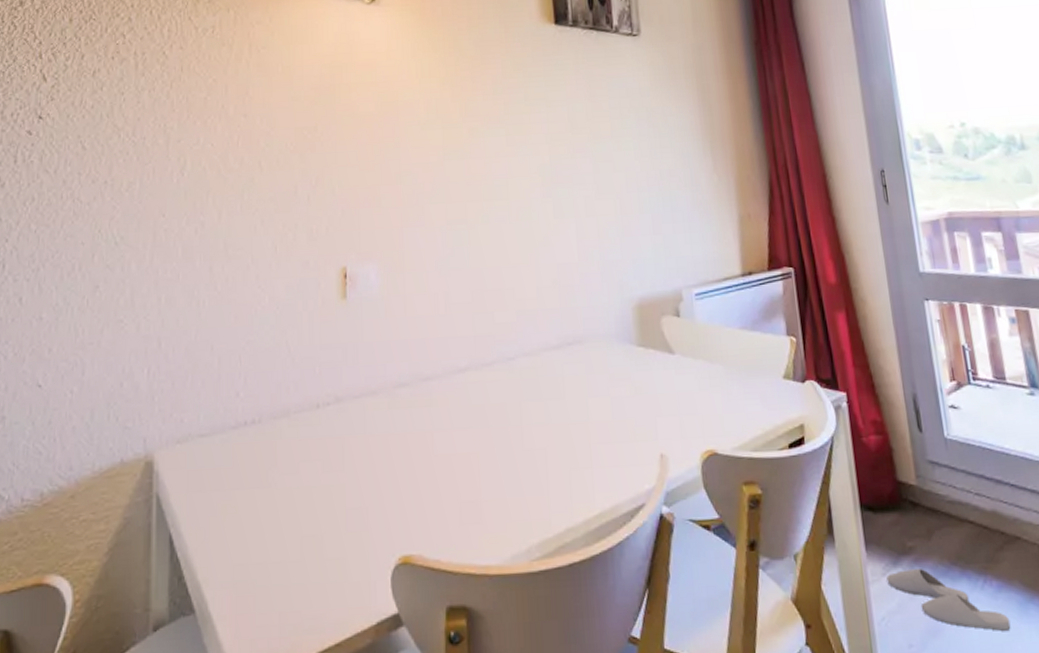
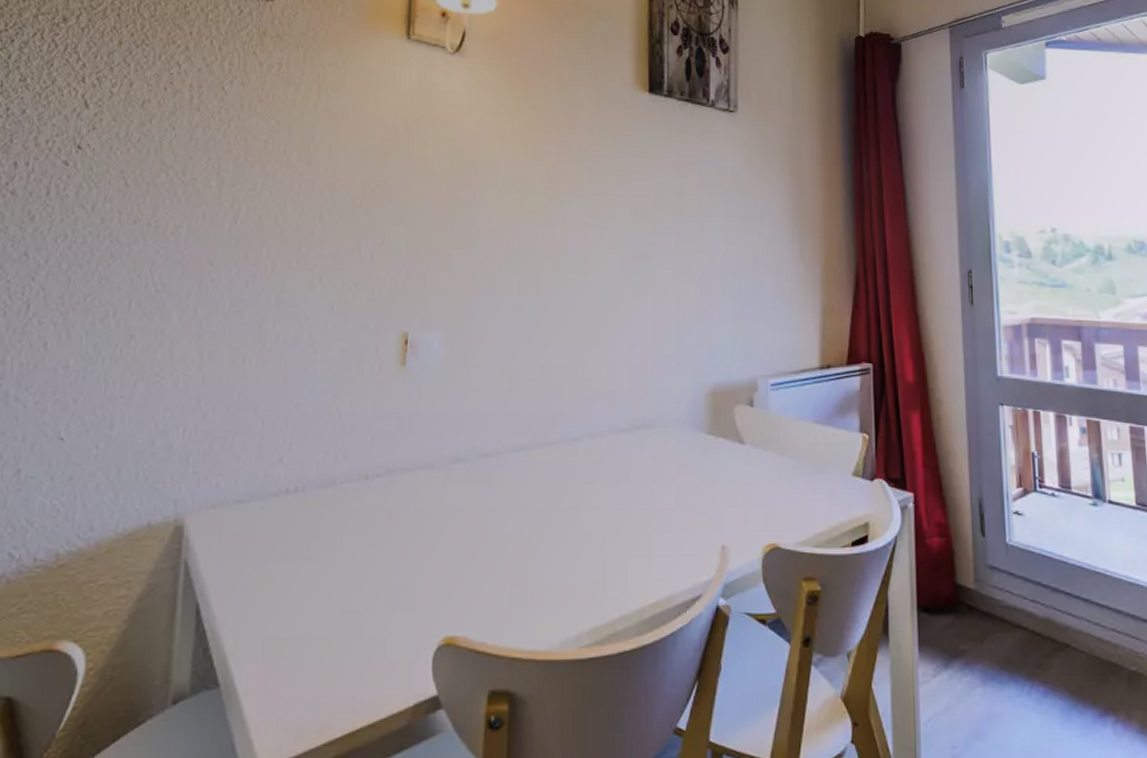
slippers: present [886,569,1011,631] -> none [937,672,1052,736]

